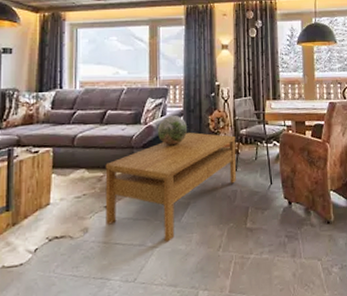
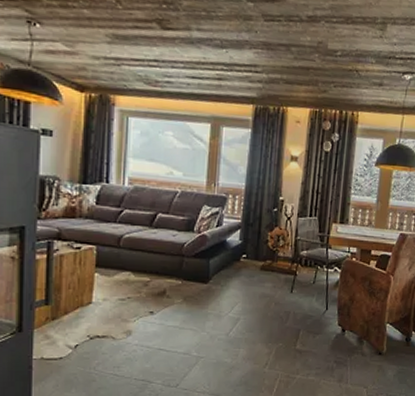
coffee table: present [105,132,236,242] -> none [150,247,295,354]
decorative sphere: present [157,115,188,146] -> none [211,226,245,259]

